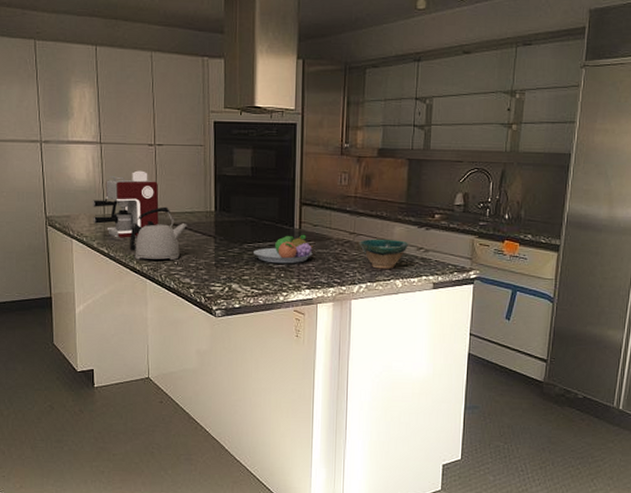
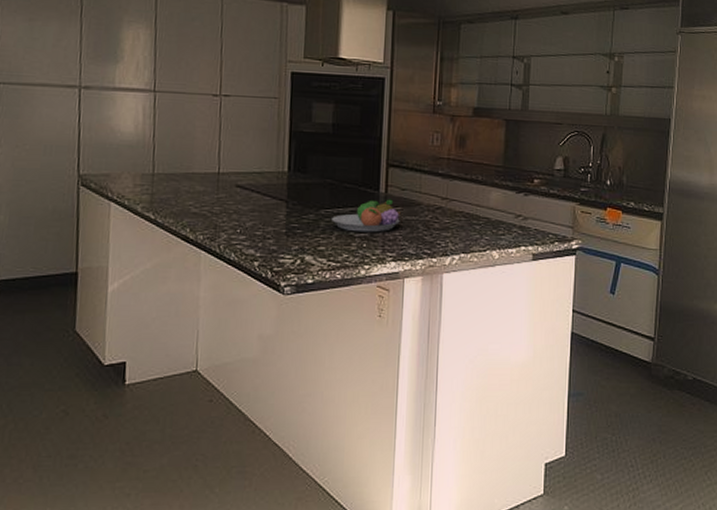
coffee maker: present [92,170,159,238] -> none [138,123,222,202]
kettle: present [130,206,188,261] -> none [182,165,255,229]
bowl: present [359,239,409,269] -> none [451,205,507,239]

